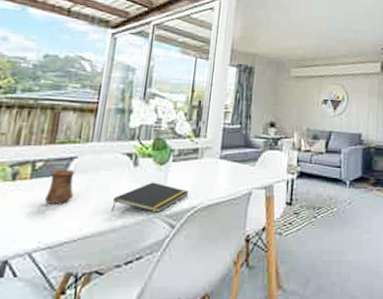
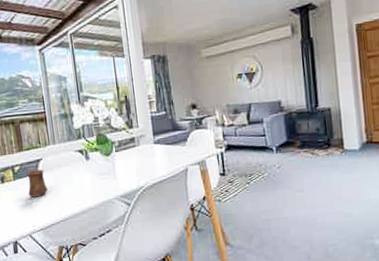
notepad: present [111,182,189,213] -> none [77,170,135,199]

